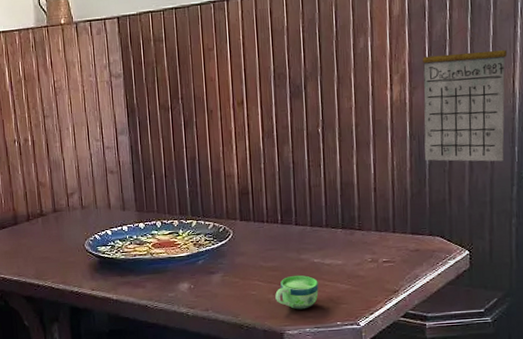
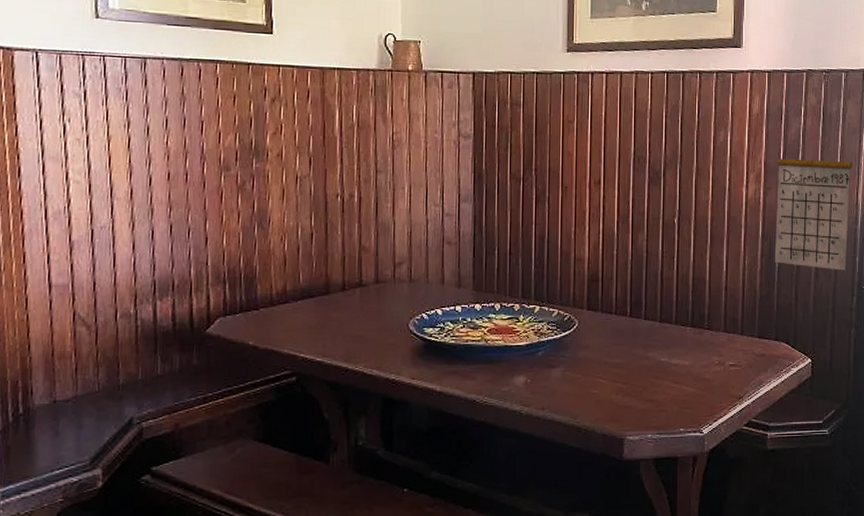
cup: present [275,275,319,310] -> none [618,374,664,413]

